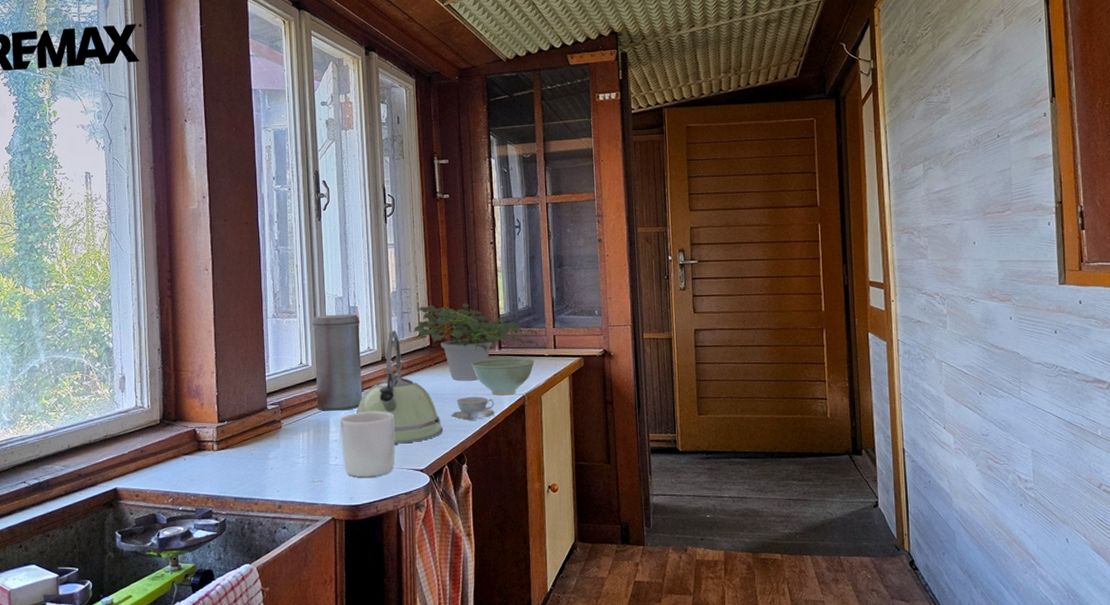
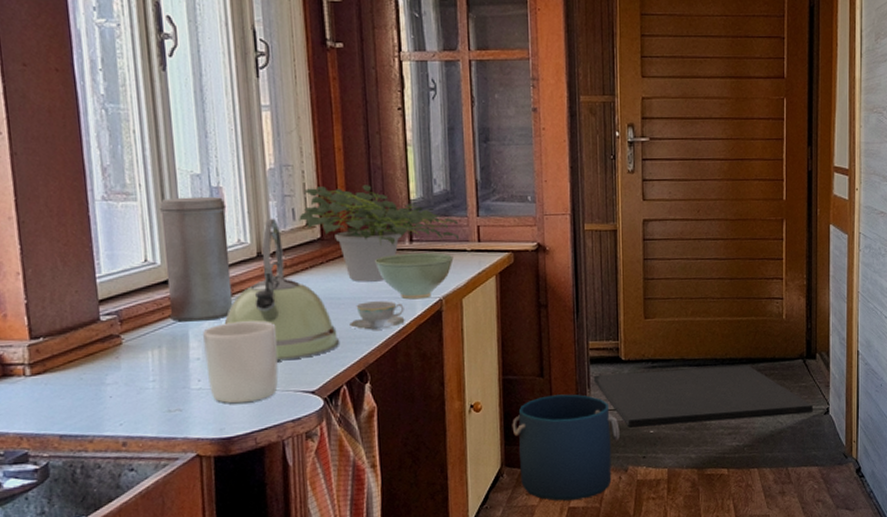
bucket: none [584,479,679,575] -> present [512,394,620,501]
doormat: none [654,458,862,512] -> present [593,364,813,428]

